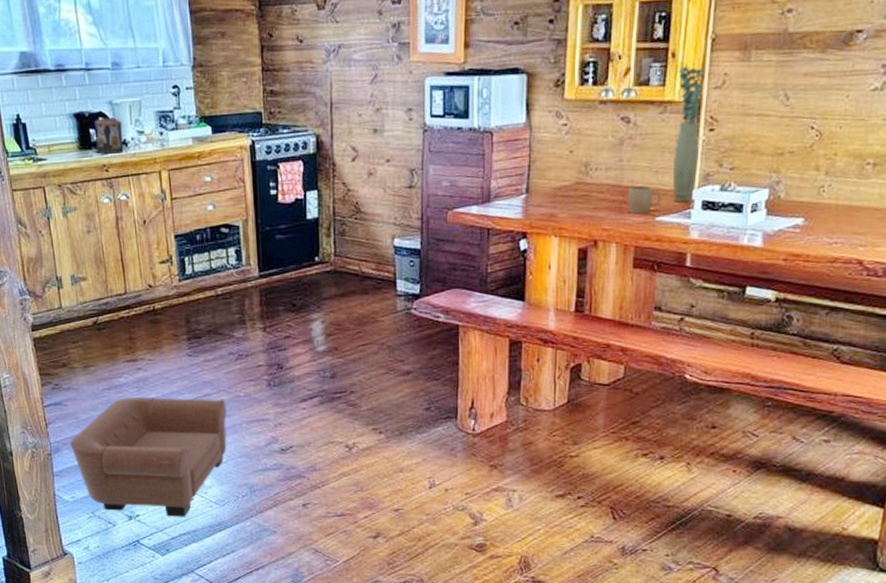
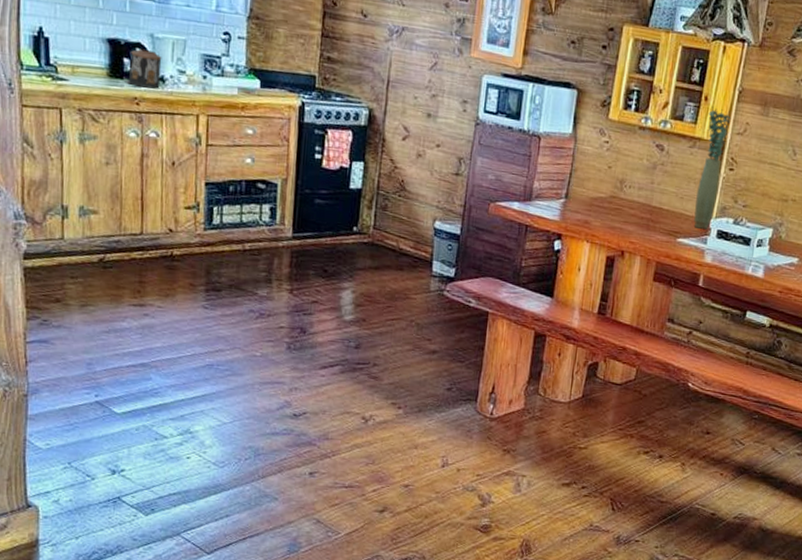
dog bed: present [70,397,227,517] -> none [52,343,240,476]
mug: present [627,185,662,214] -> none [653,207,684,234]

